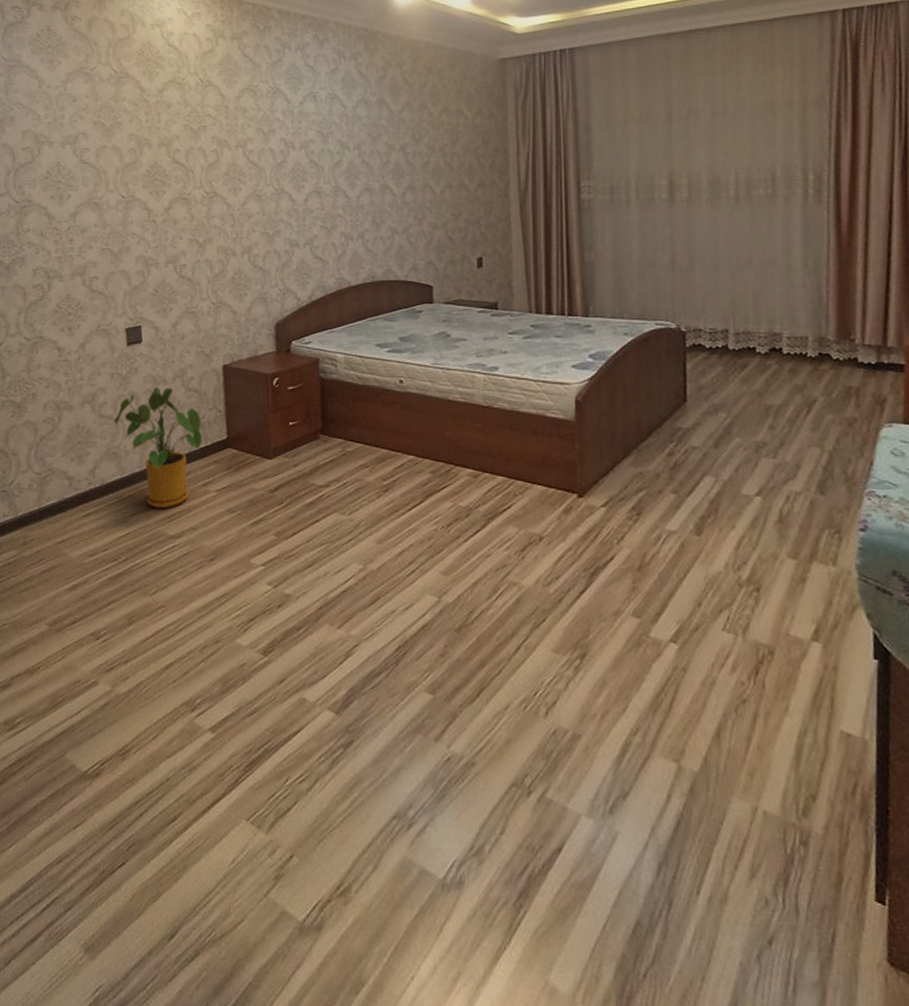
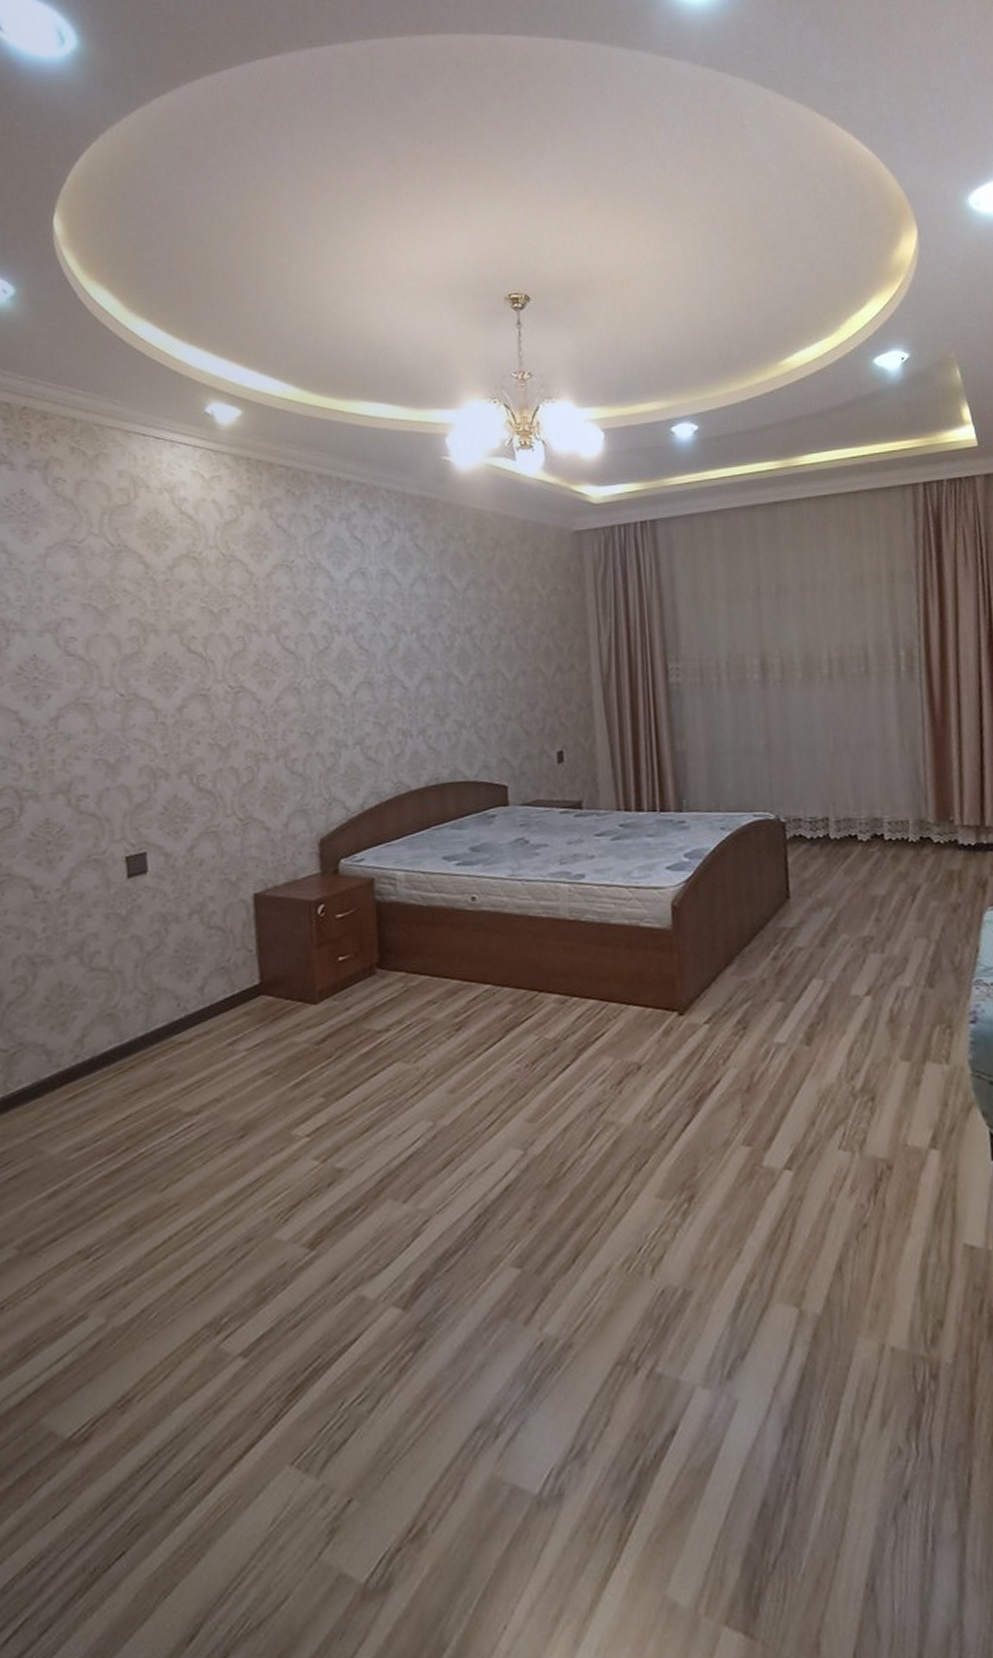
house plant: present [114,387,203,509] -> none [110,926,228,1080]

